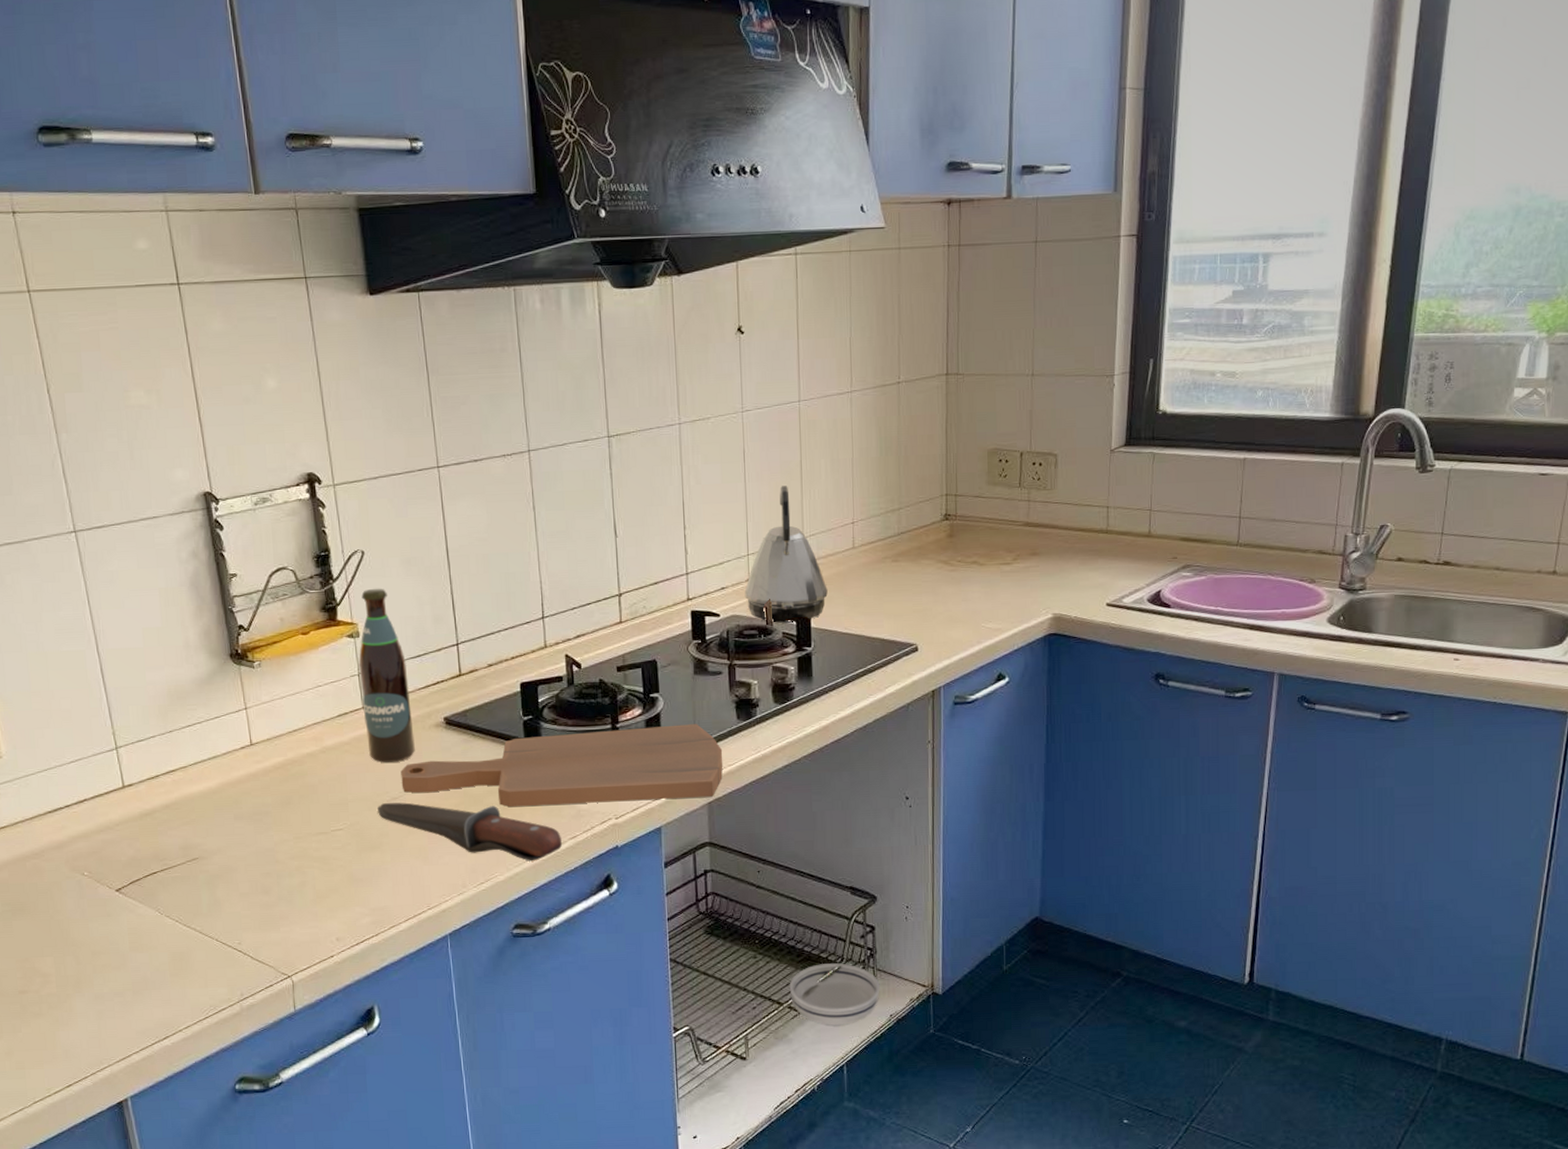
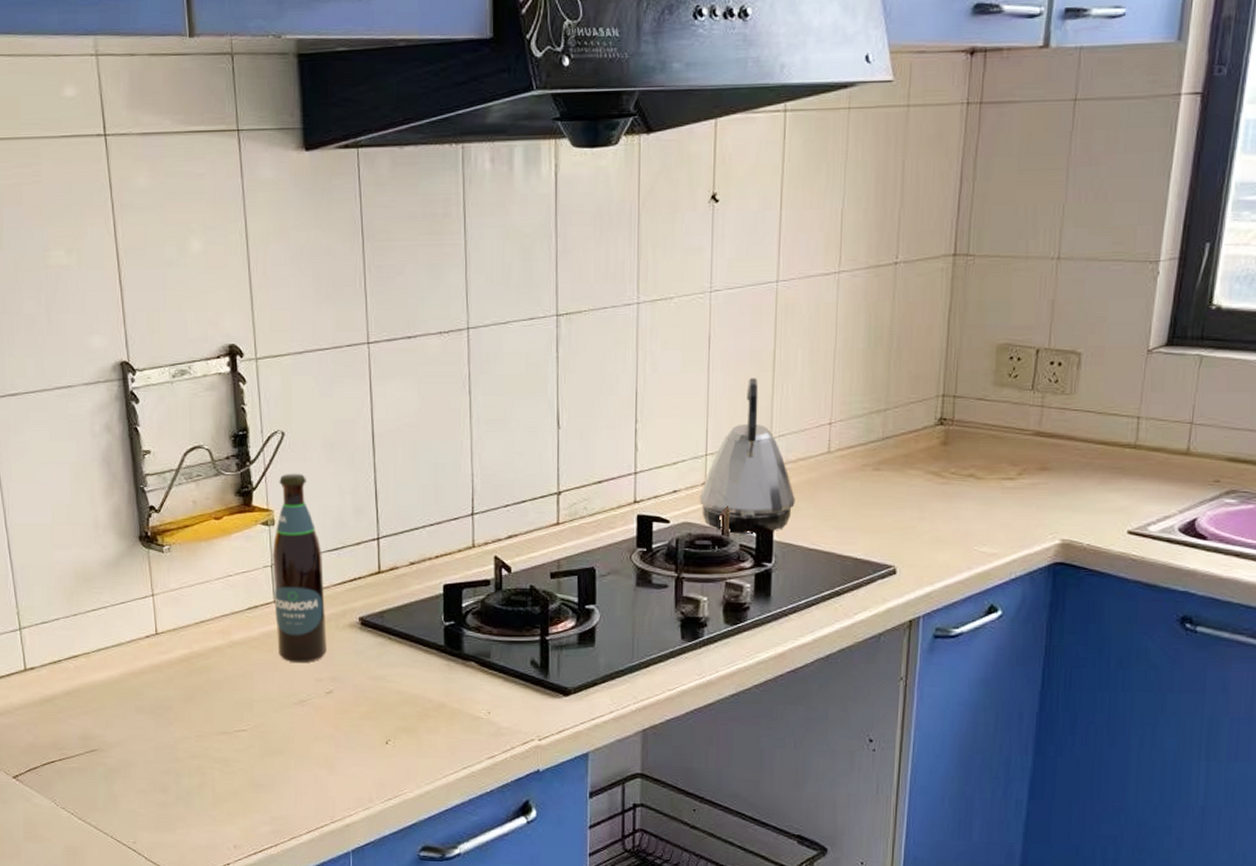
hunting knife: present [377,802,562,861] -> none [284,706,478,780]
cutting board: present [401,724,723,808] -> none [310,641,663,723]

